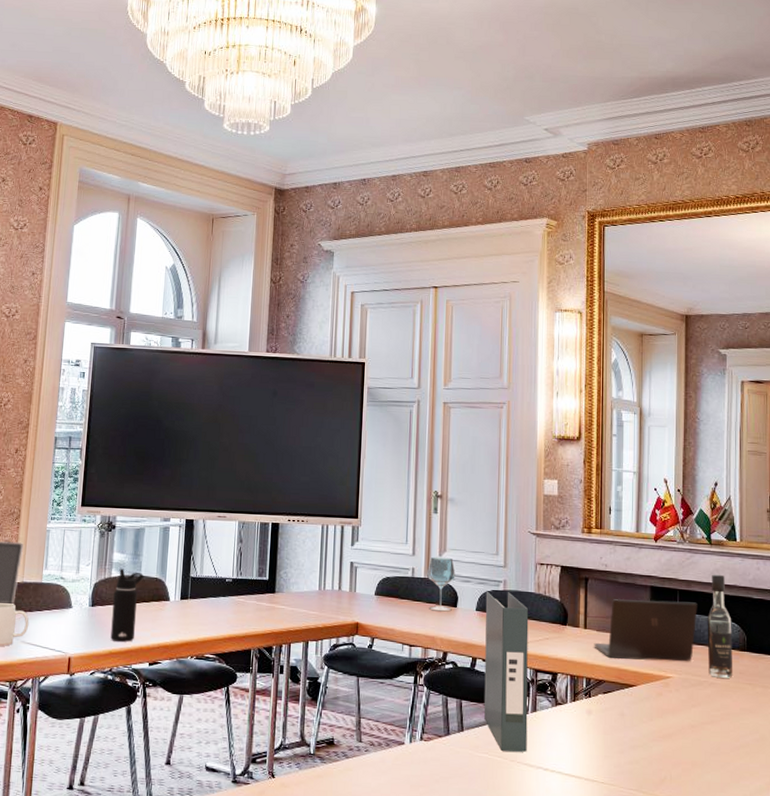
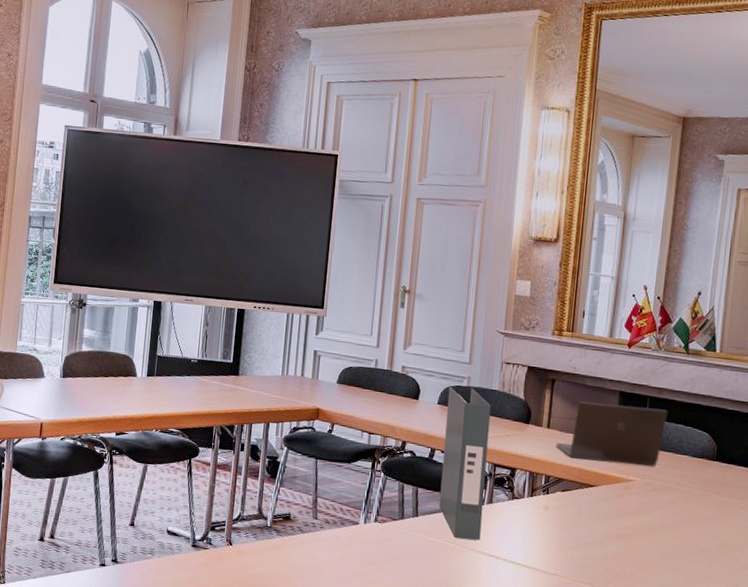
water bottle: present [110,568,144,642] -> none [80,344,113,412]
wine glass: present [427,557,456,612] -> none [390,350,419,404]
bottle: present [707,574,733,678] -> none [673,383,703,486]

